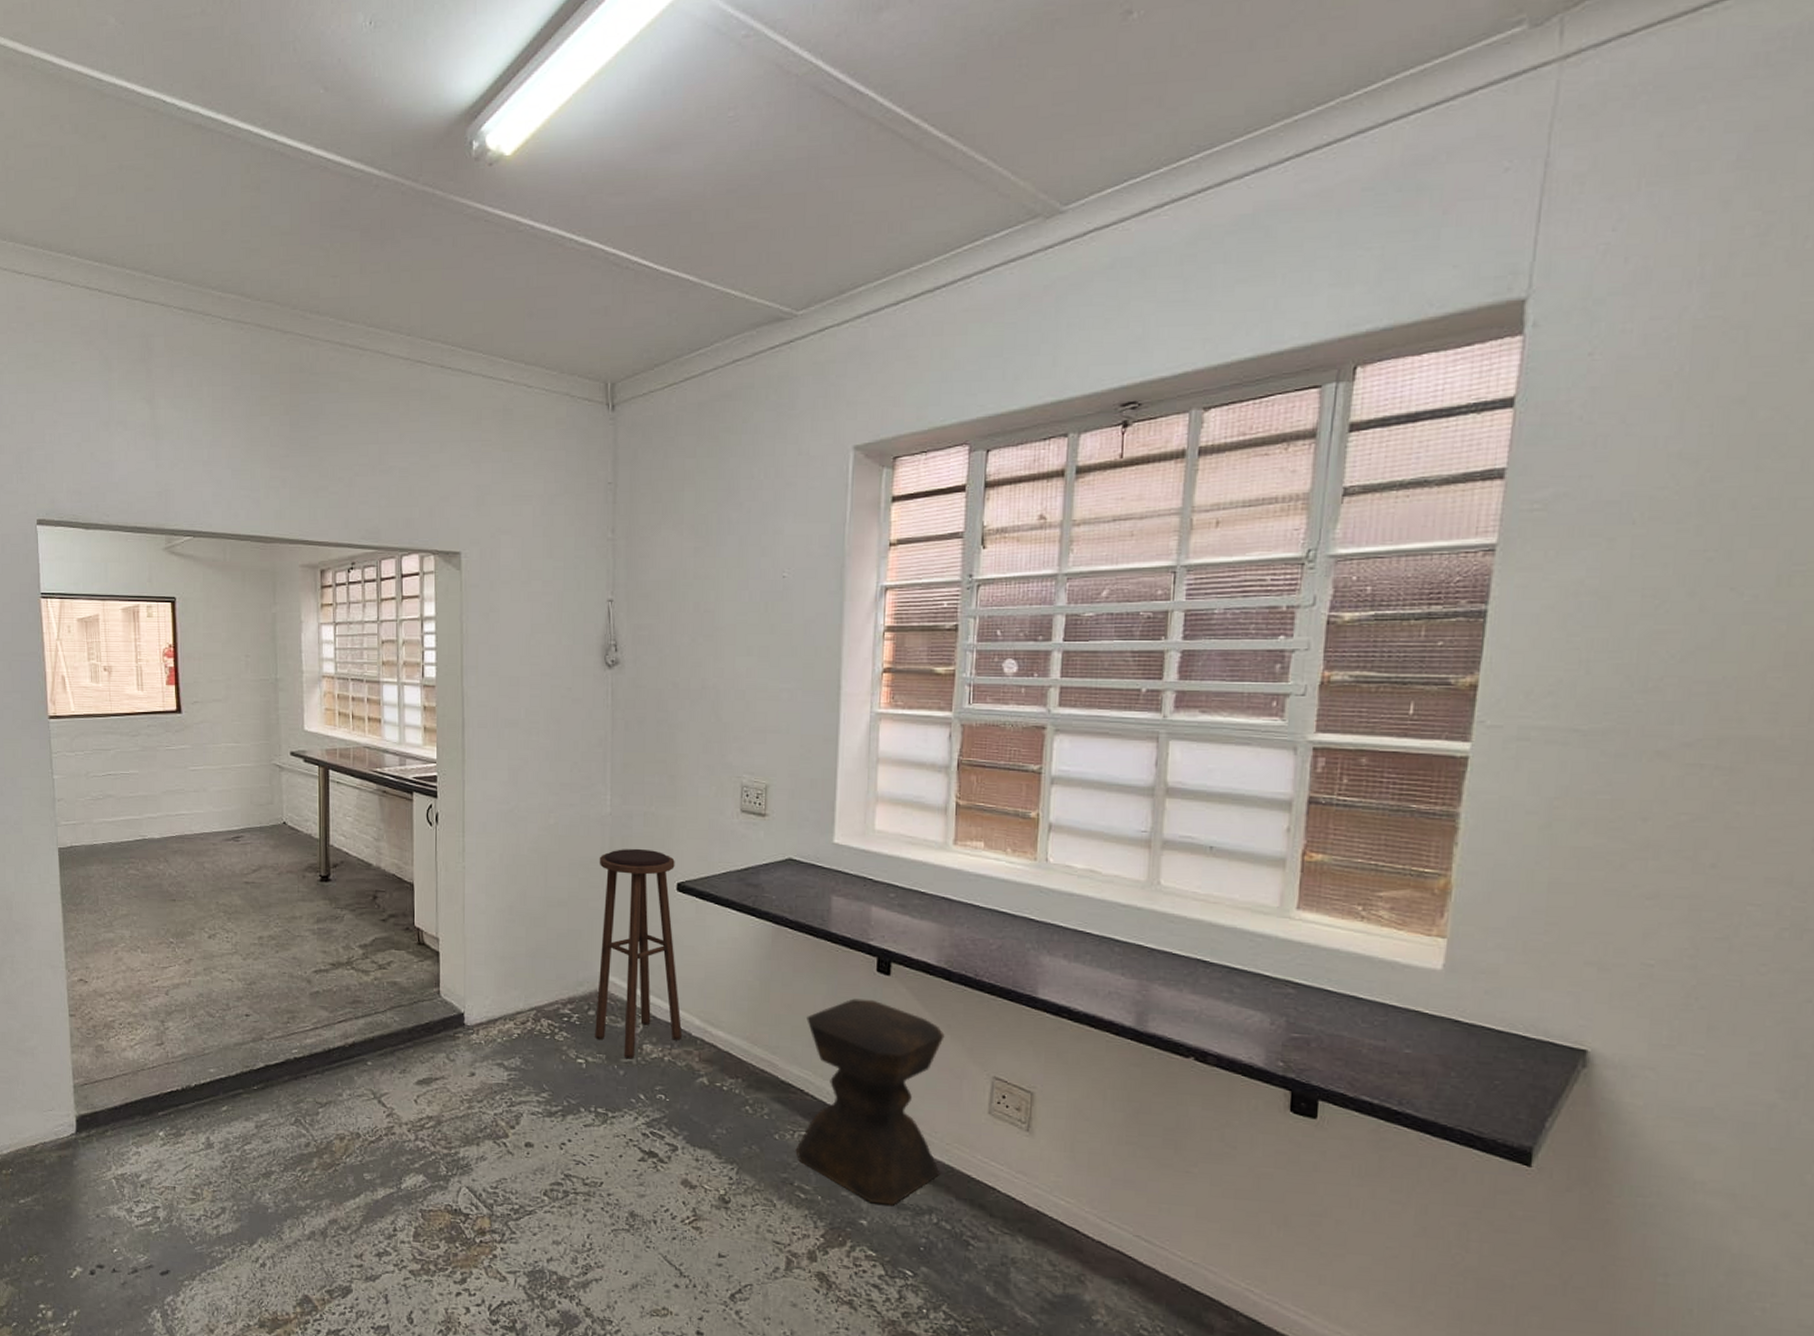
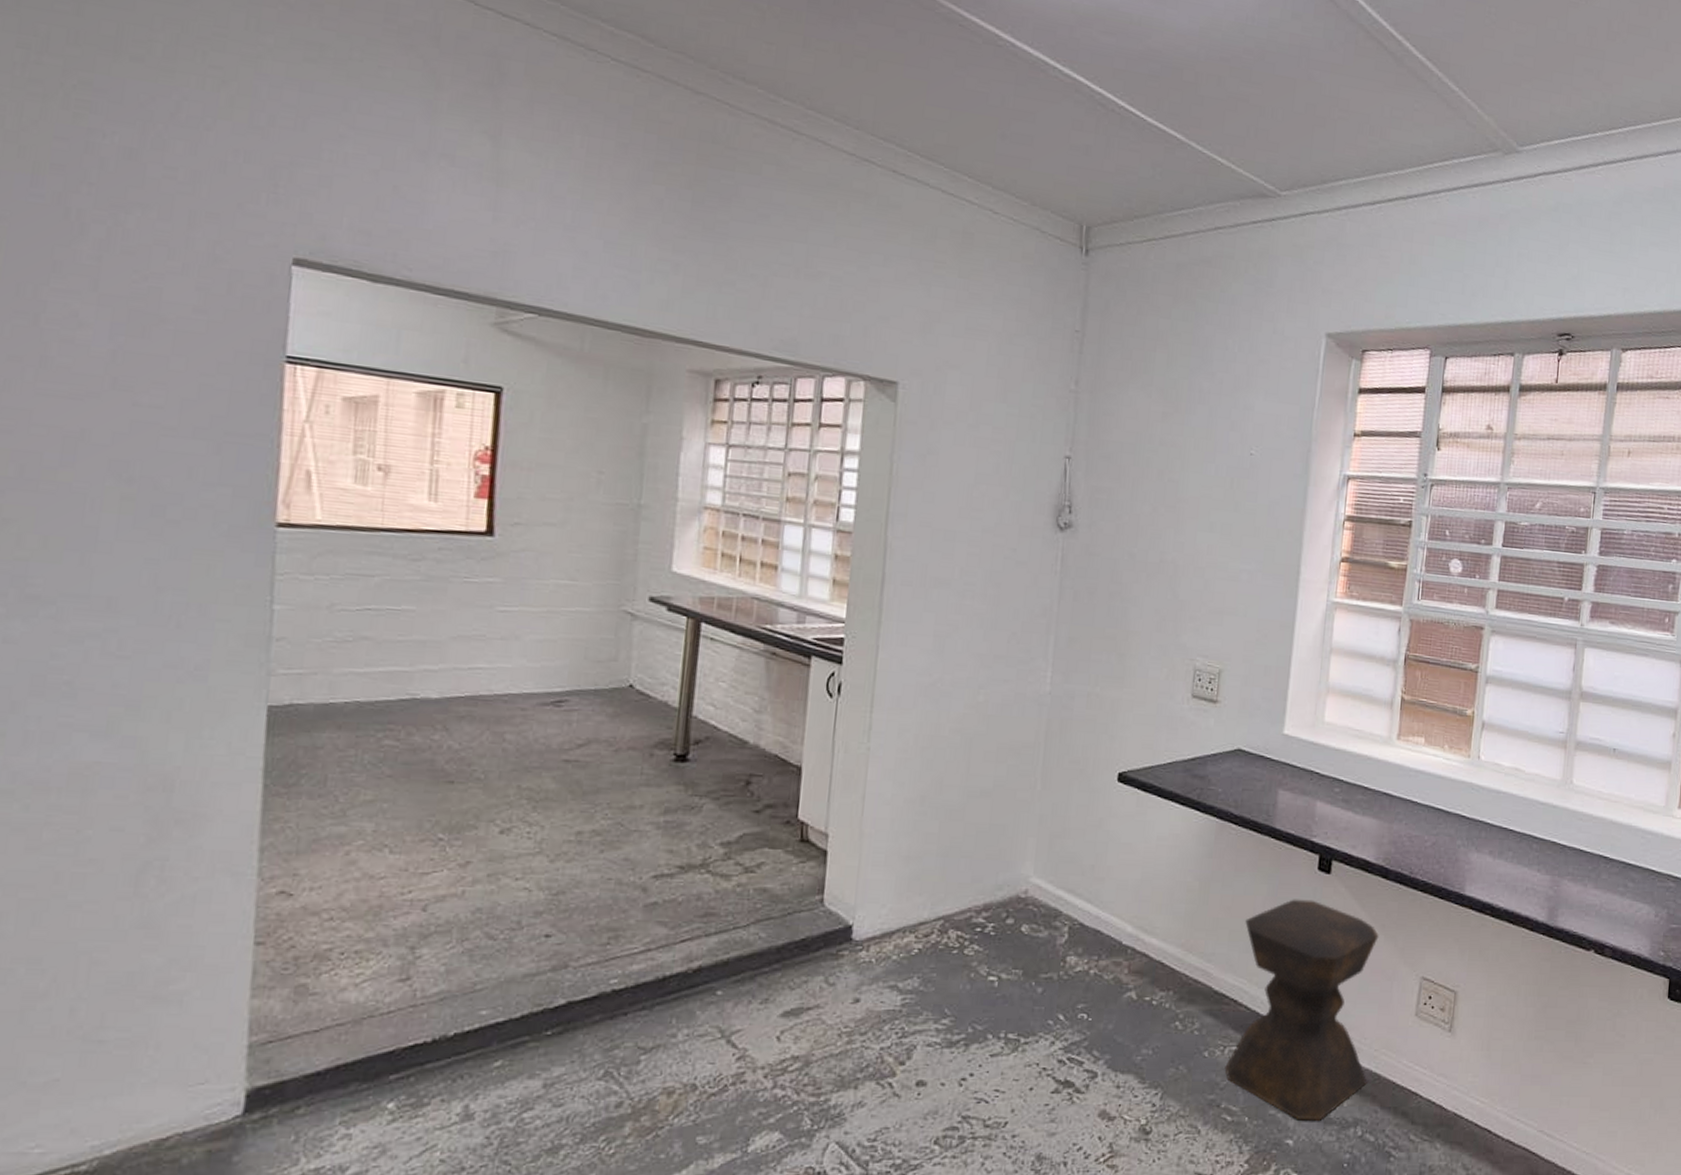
stool: present [595,848,683,1059] -> none [1012,732,1118,974]

